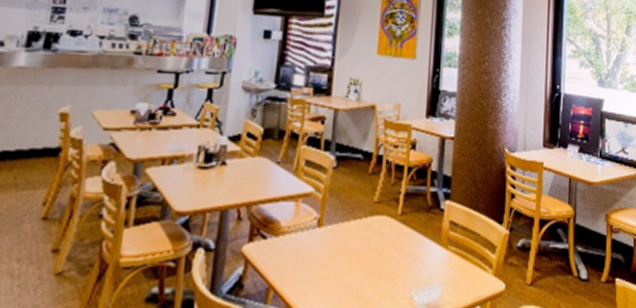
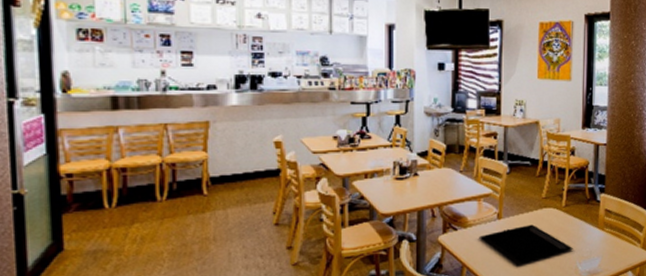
tray: none [293,236,410,291] -> present [479,224,574,265]

